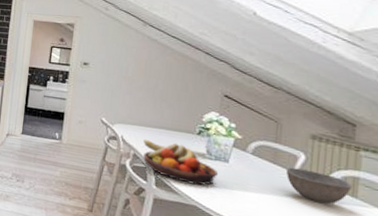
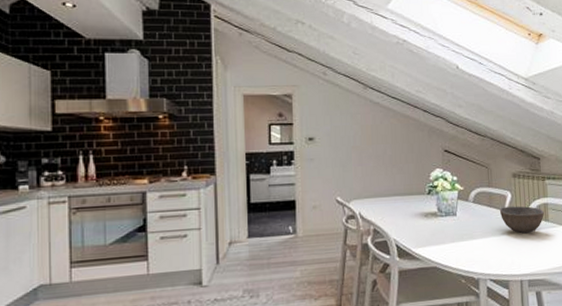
fruit bowl: present [143,139,219,186] -> none [381,207,450,246]

